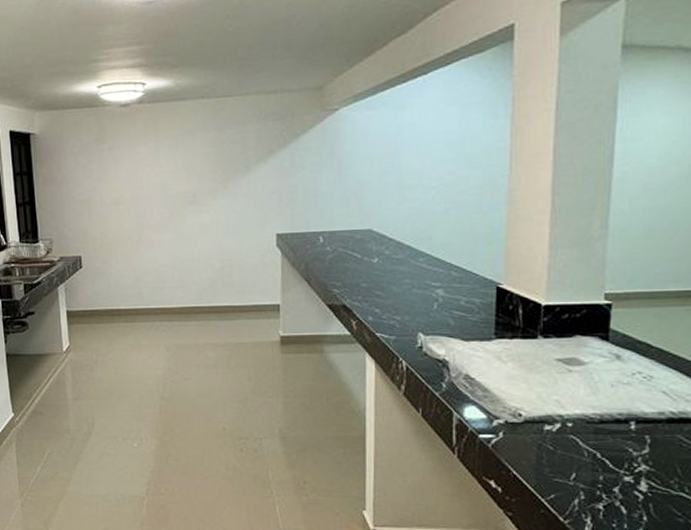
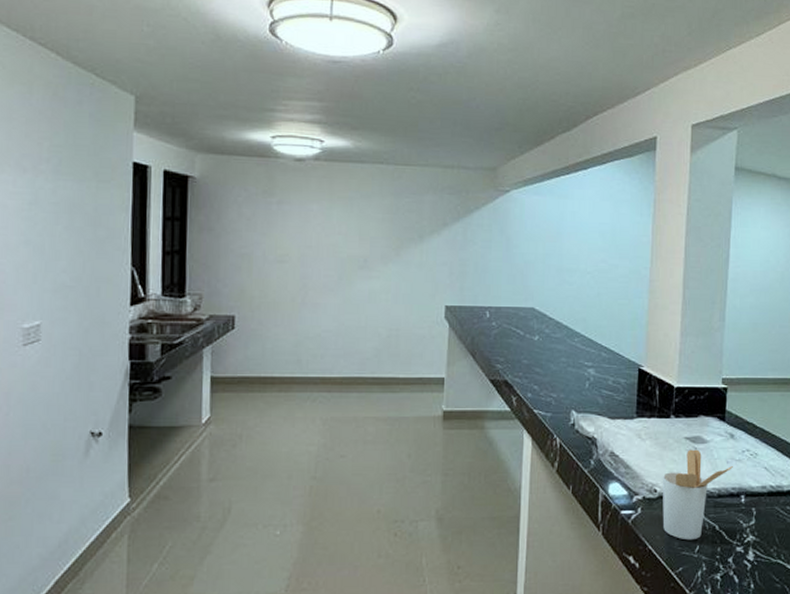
utensil holder: none [528,372,619,468] -> present [662,449,733,541]

